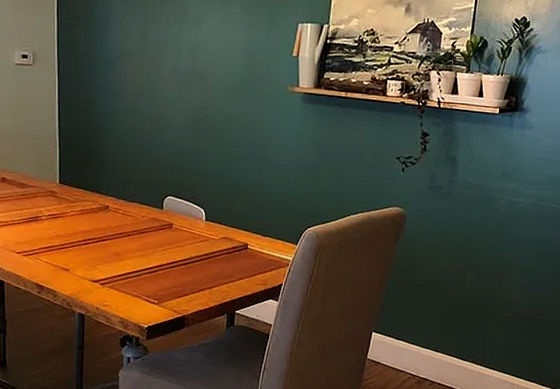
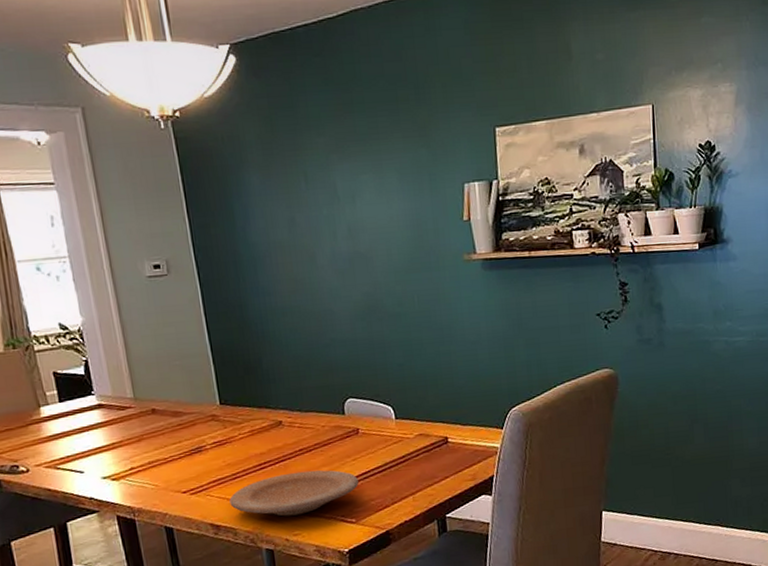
plate: none [55,251,165,289] -> present [229,470,359,517]

